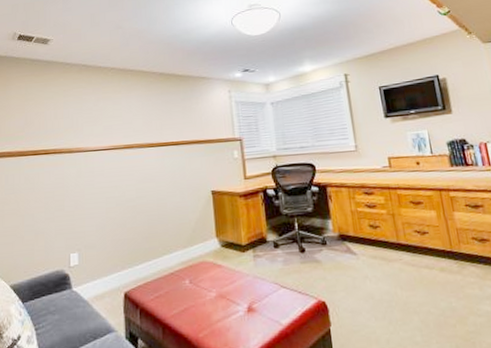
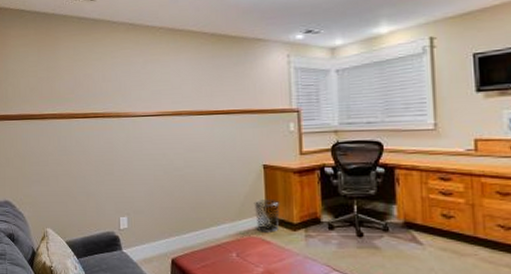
waste bin: none [204,223,229,257] -> present [254,198,279,232]

